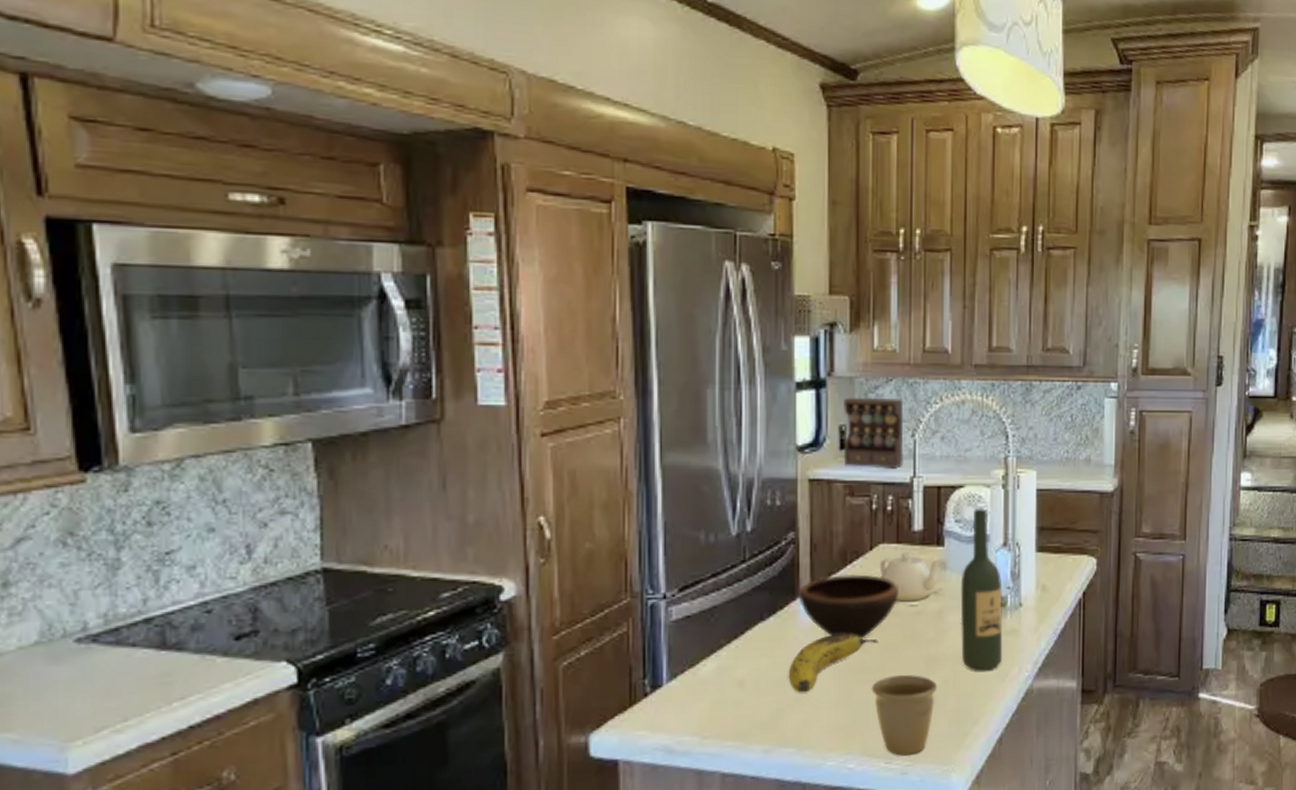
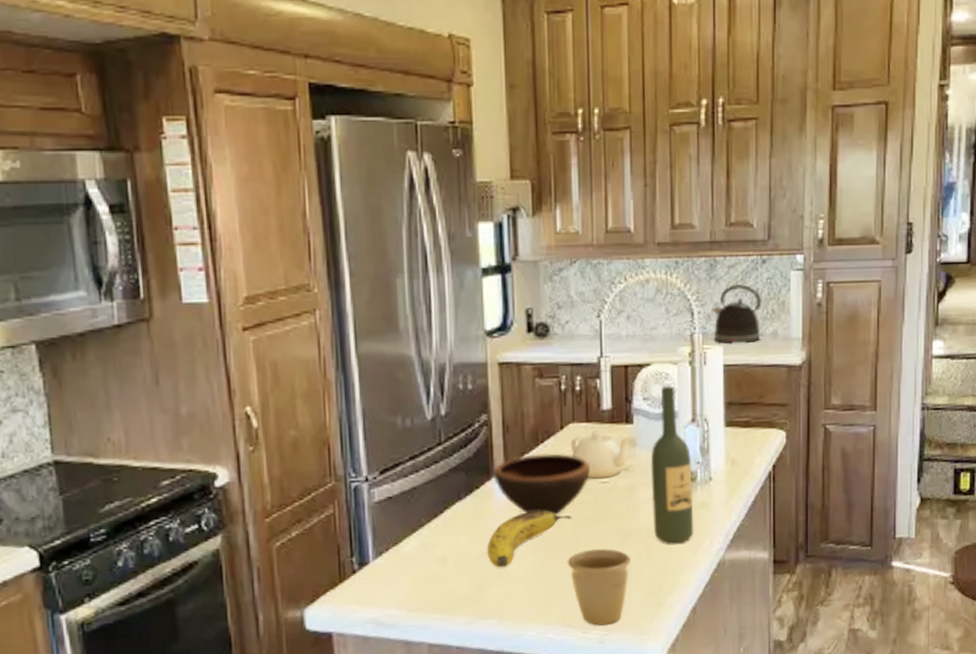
spice rack: present [843,397,904,469] -> none [529,279,590,350]
kettle: none [1025,408,1078,468] -> present [711,283,764,343]

